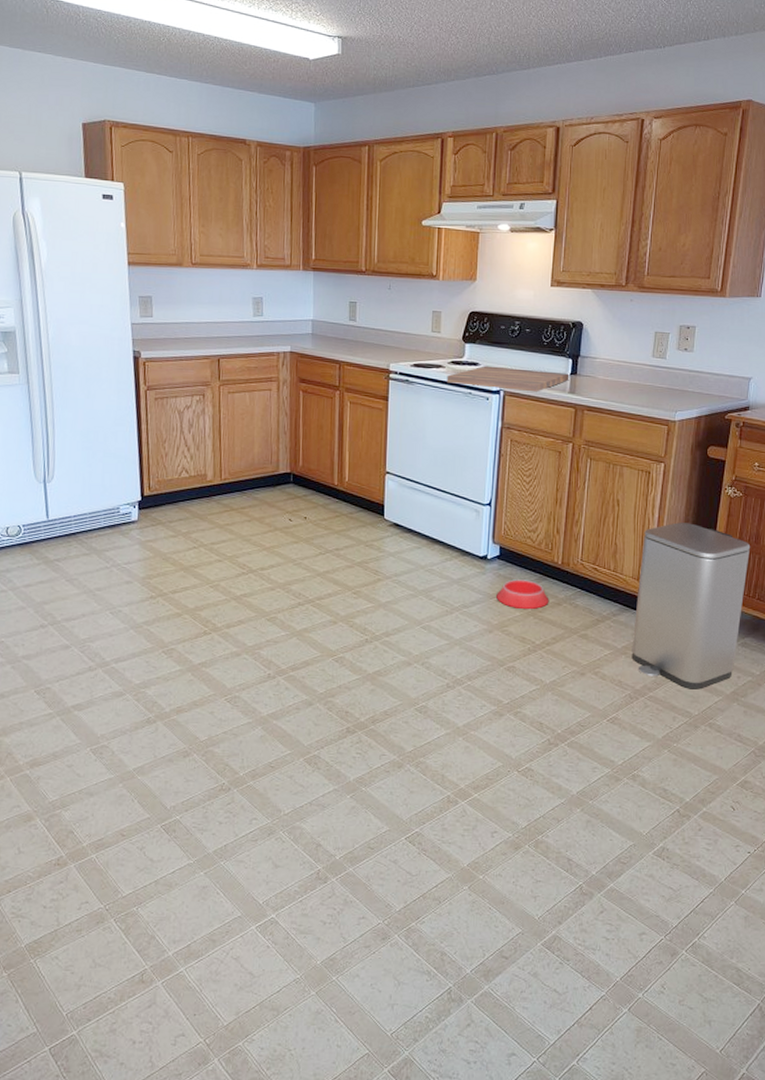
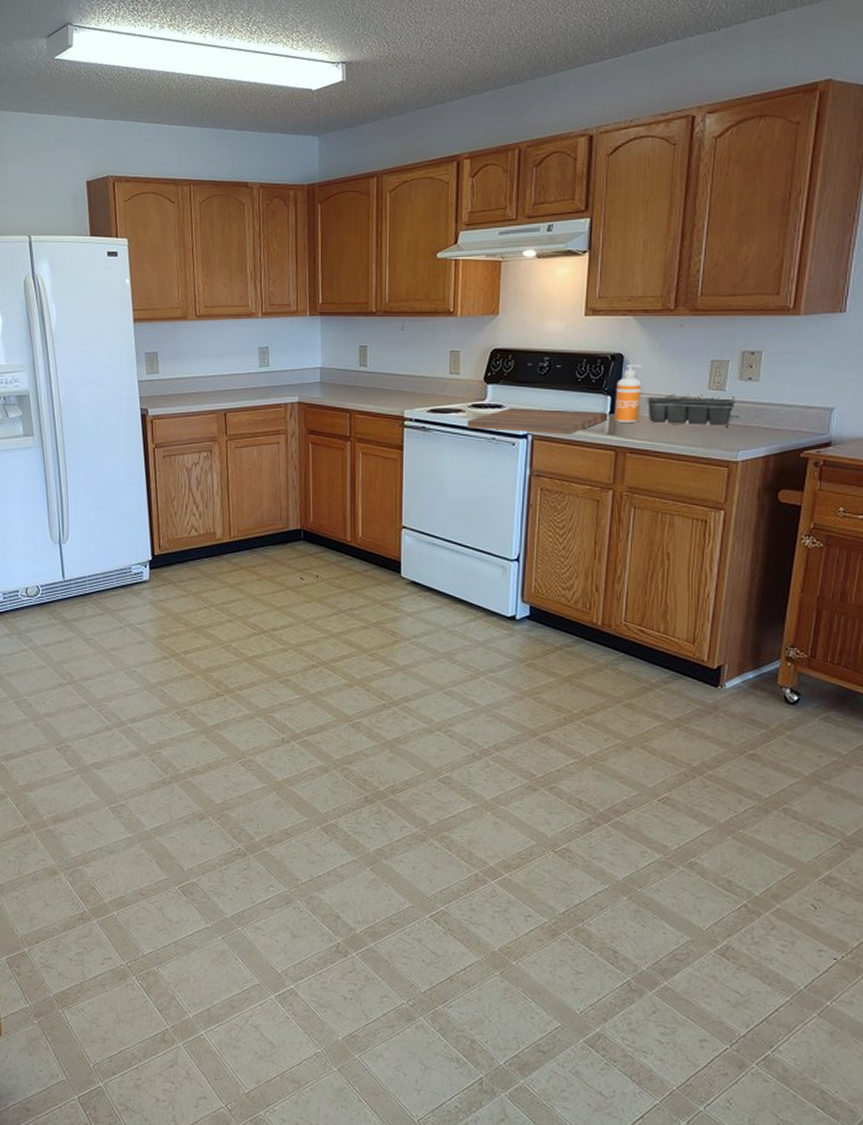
pet bowl: present [496,579,549,610] -> none [527,642,588,676]
soap dispenser: none [574,331,598,383] -> present [614,364,642,422]
dish rack: none [601,359,677,391] -> present [646,394,740,427]
pedal bin: present [631,522,751,690] -> none [686,578,835,769]

